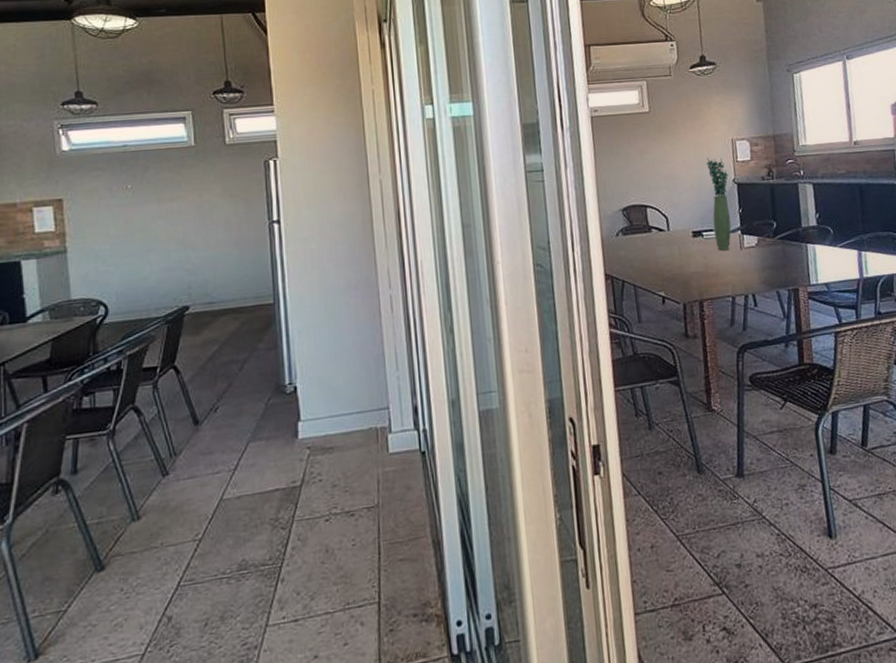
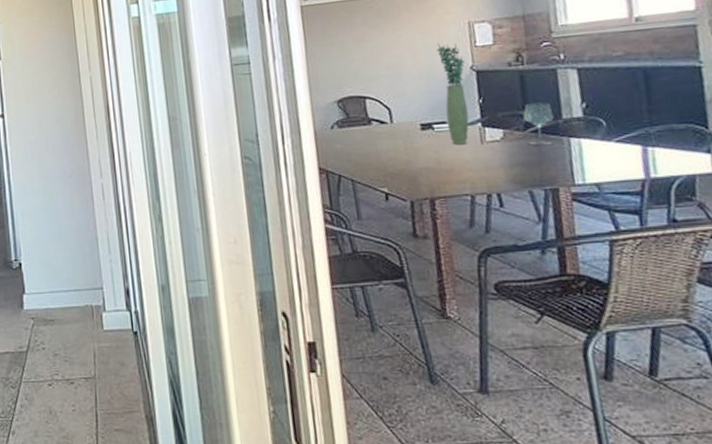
wine glass: none [773,212,796,252] -> present [523,102,555,147]

